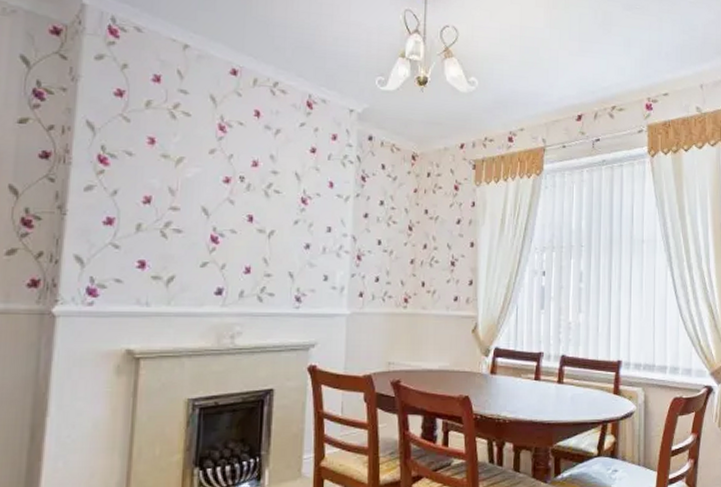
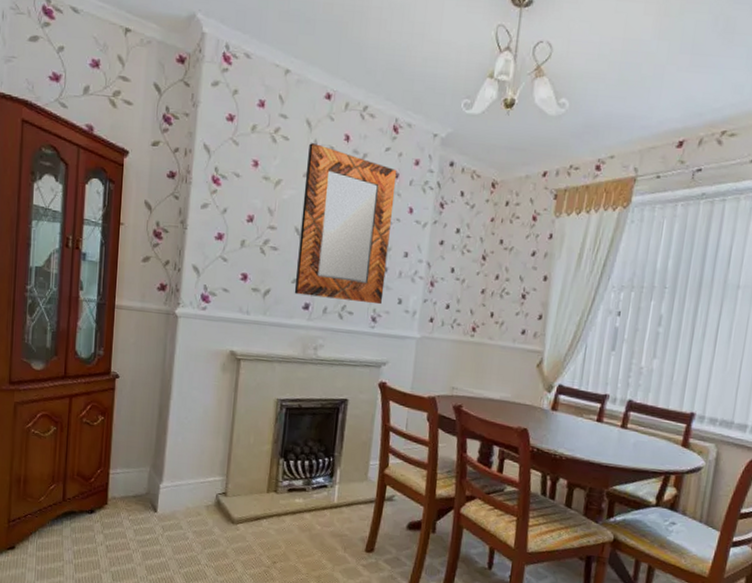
home mirror: none [204,119,314,283] -> present [294,143,397,305]

